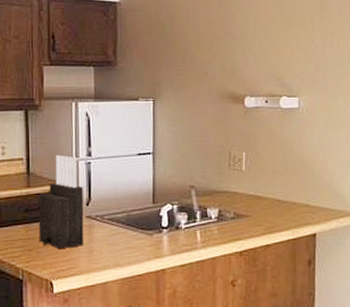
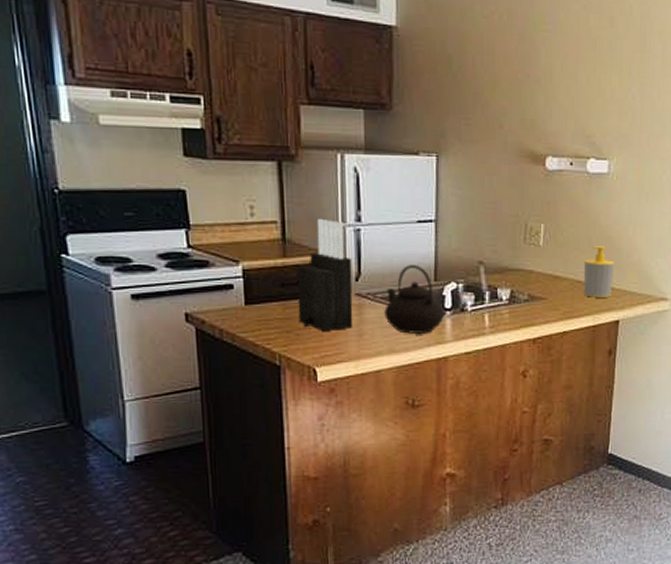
teapot: none [110,189,163,250] -> present [384,264,445,334]
soap bottle: none [281,169,310,214] -> present [583,246,615,298]

